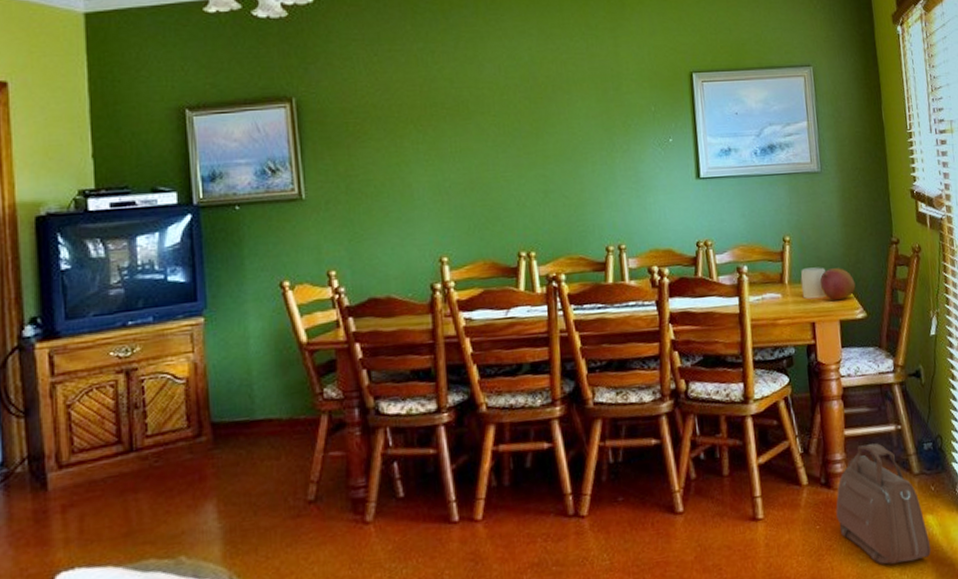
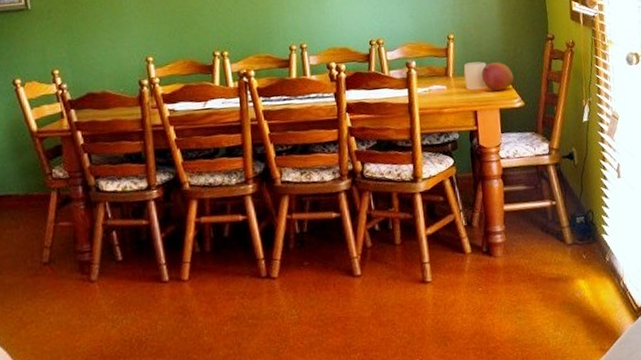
handbag: present [835,443,931,565] -> none [496,217,582,323]

